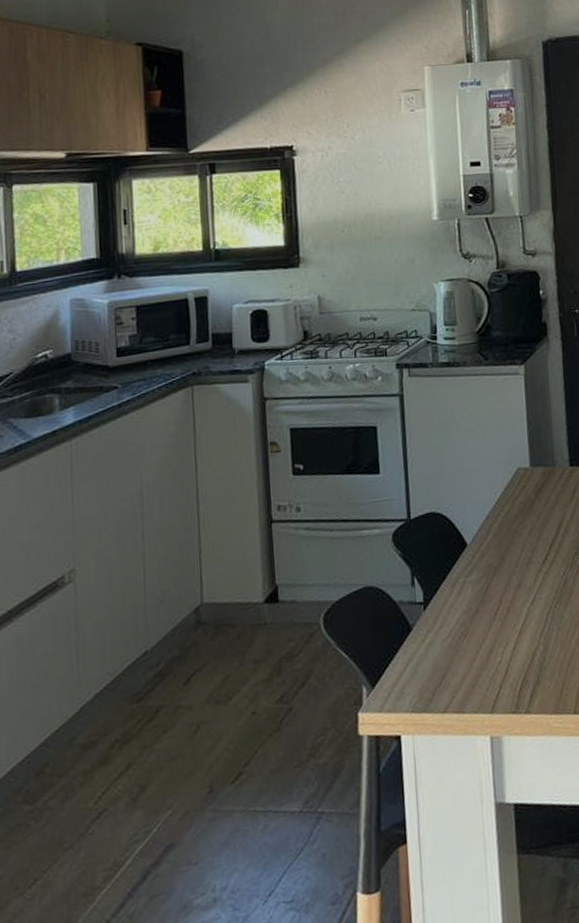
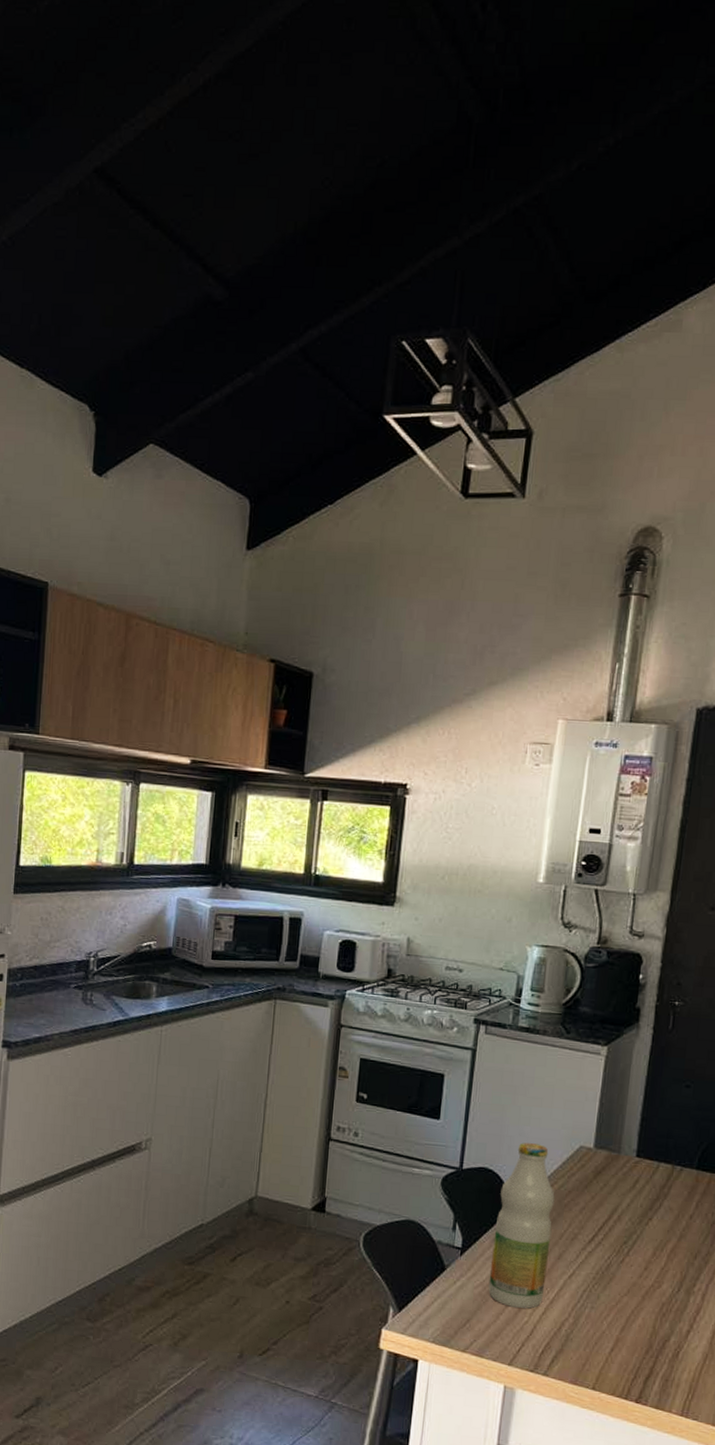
bottle: none [451,475,511,651] -> present [488,1142,555,1309]

